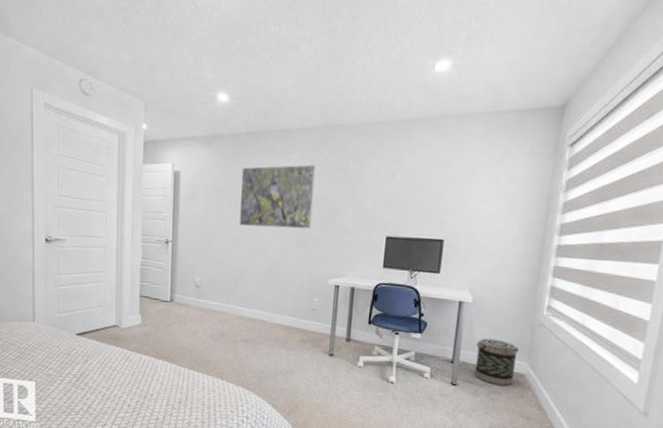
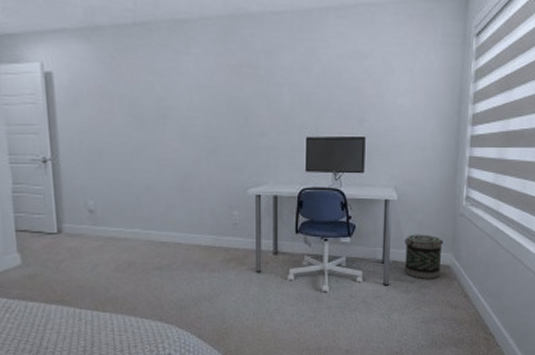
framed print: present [239,164,315,230] -> none [132,60,224,136]

